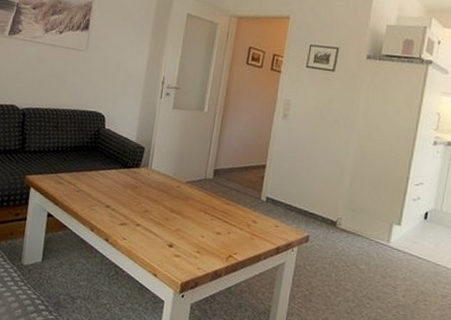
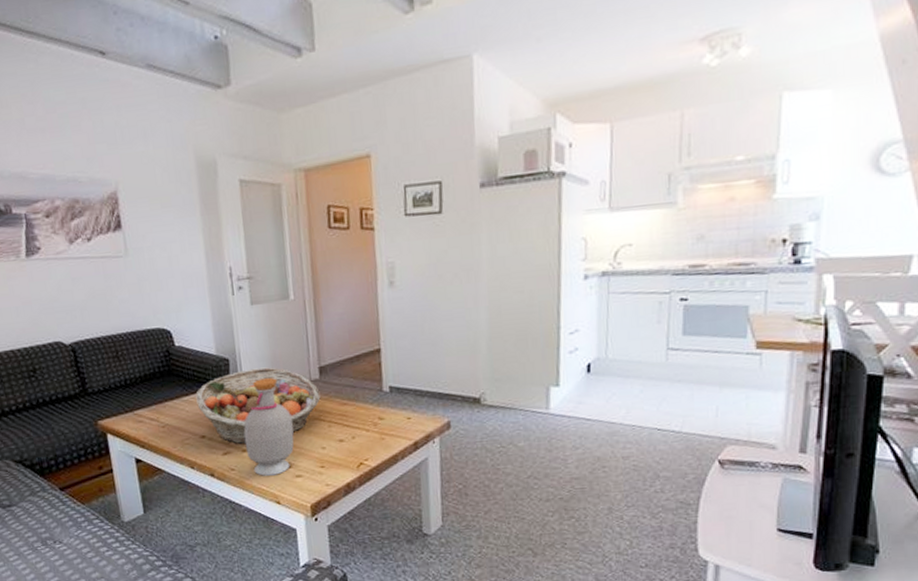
fruit basket: none [110,159,211,219] -> present [196,367,321,444]
bottle: none [139,169,184,251] -> present [243,377,294,476]

